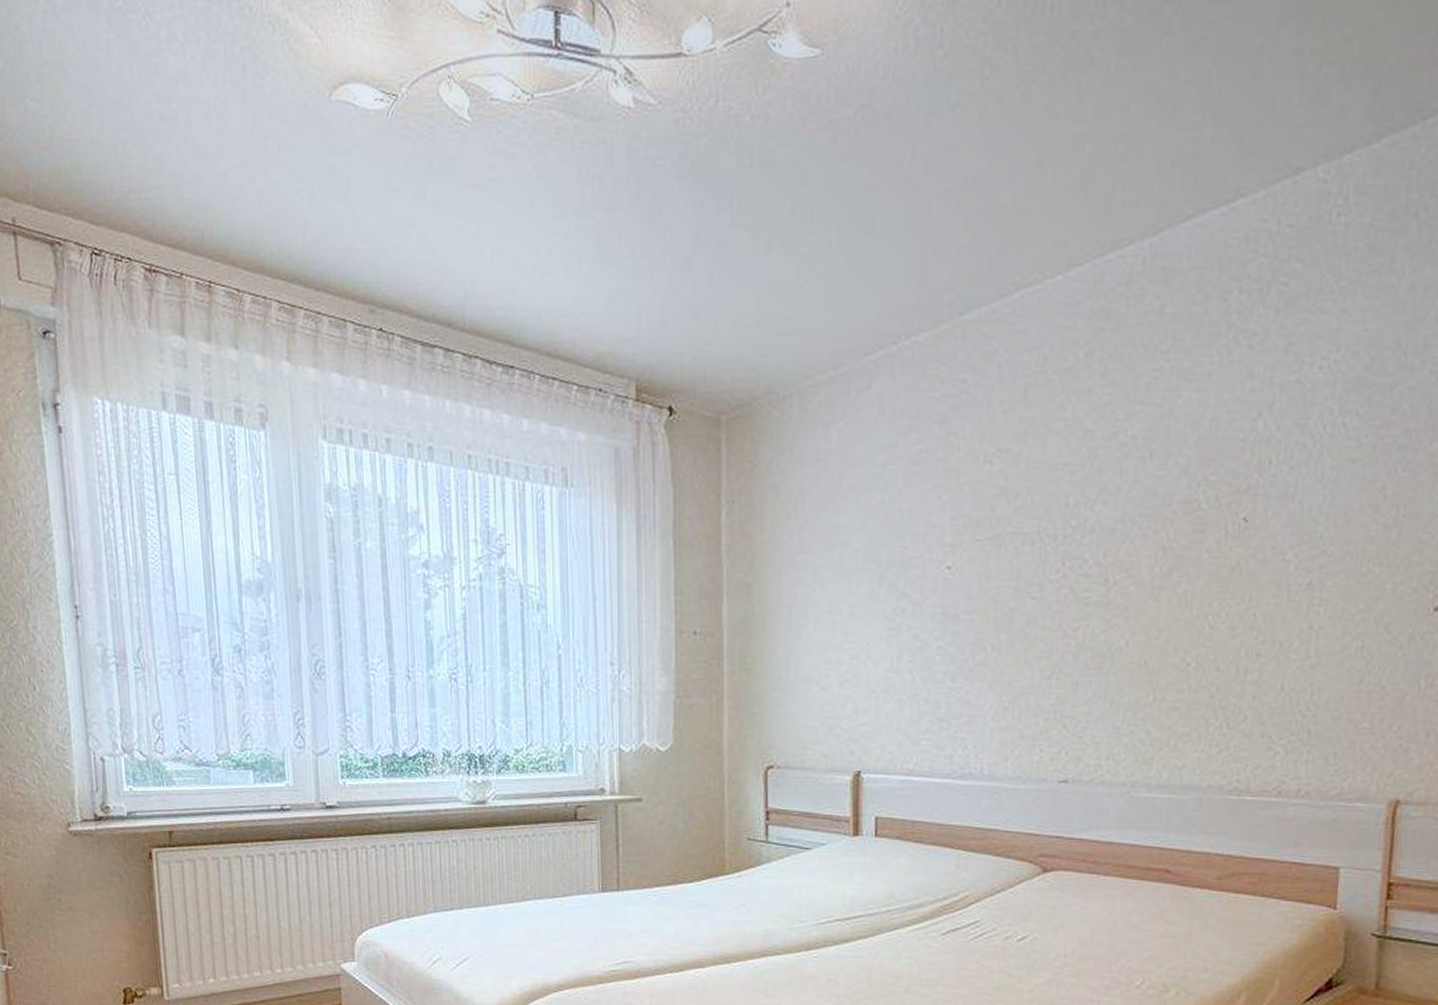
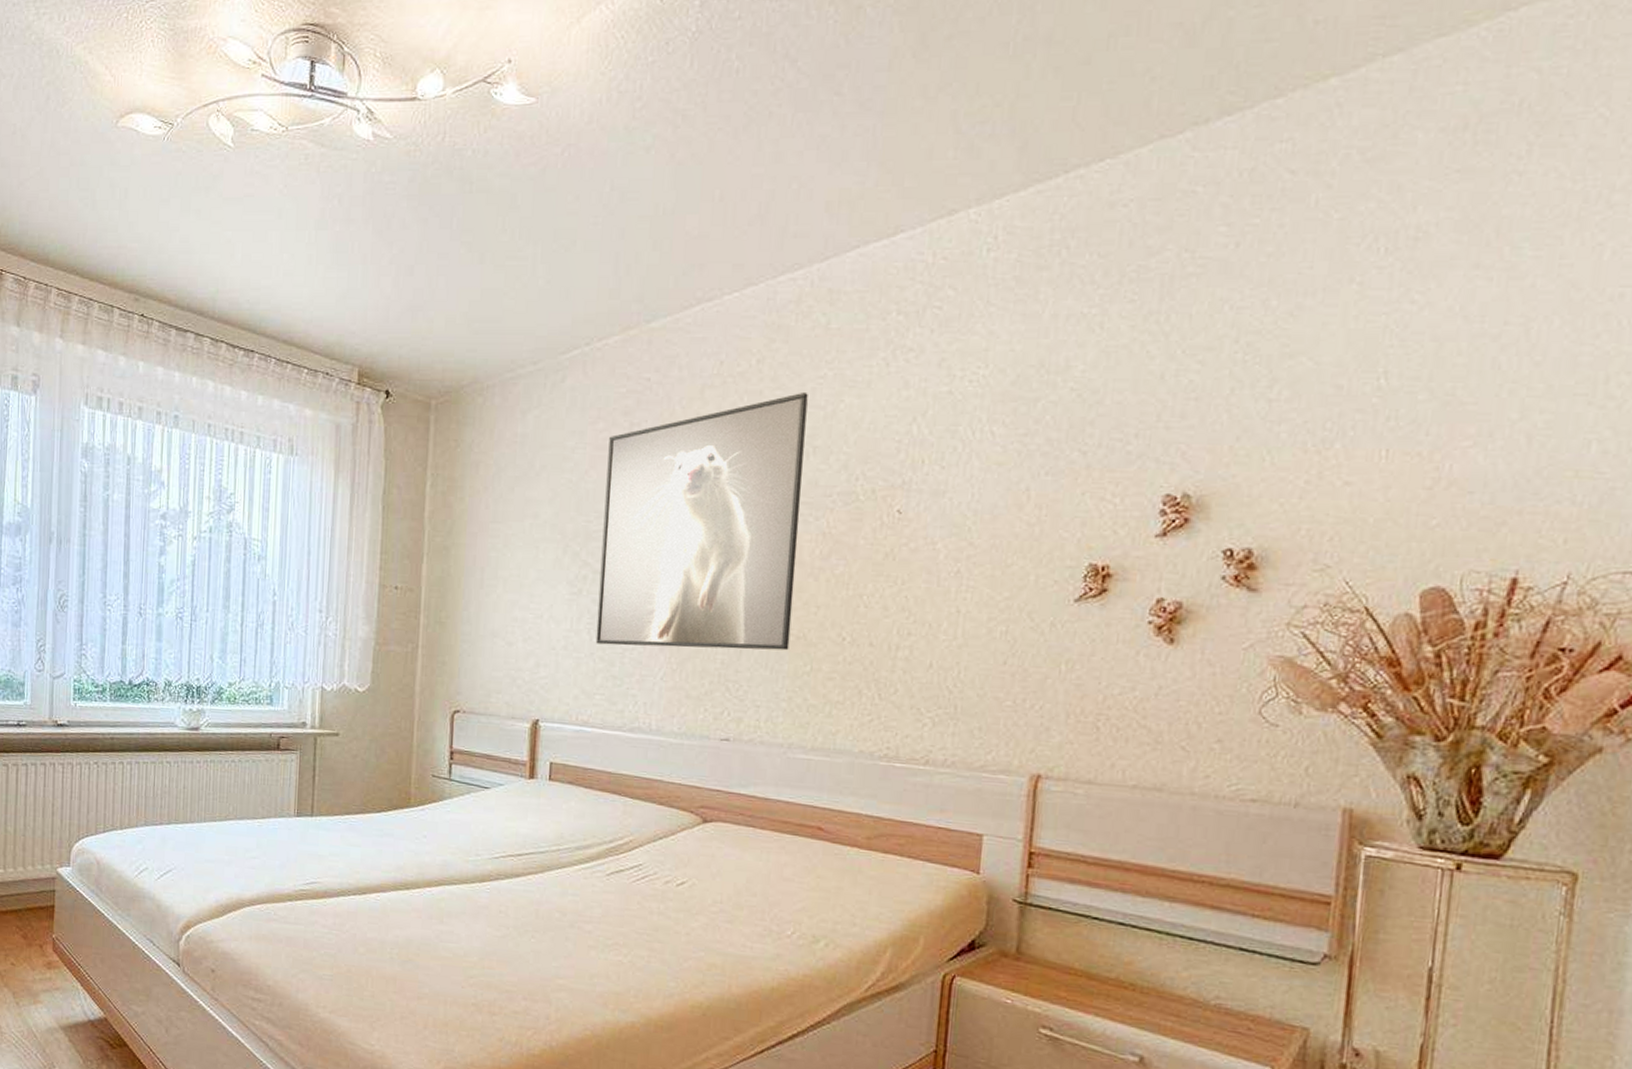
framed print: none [919,387,1143,685] -> present [595,391,808,651]

